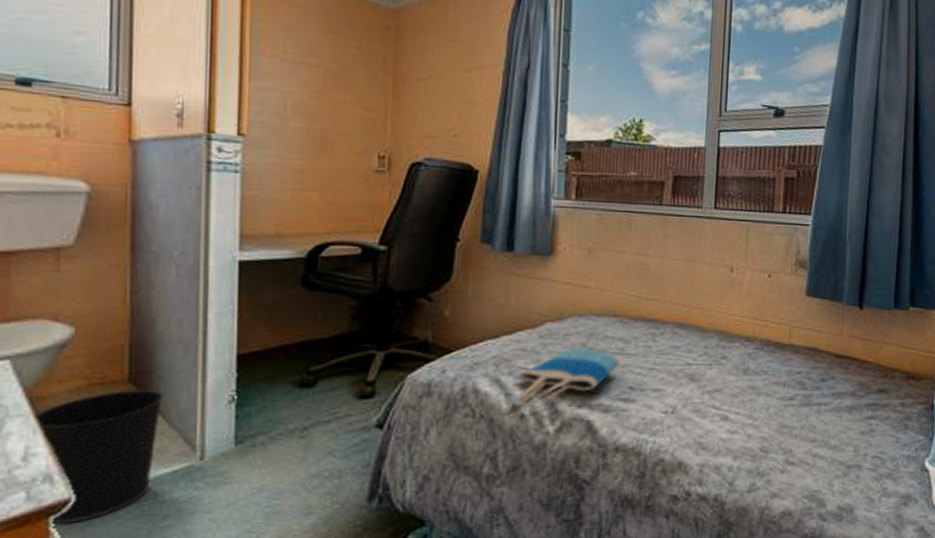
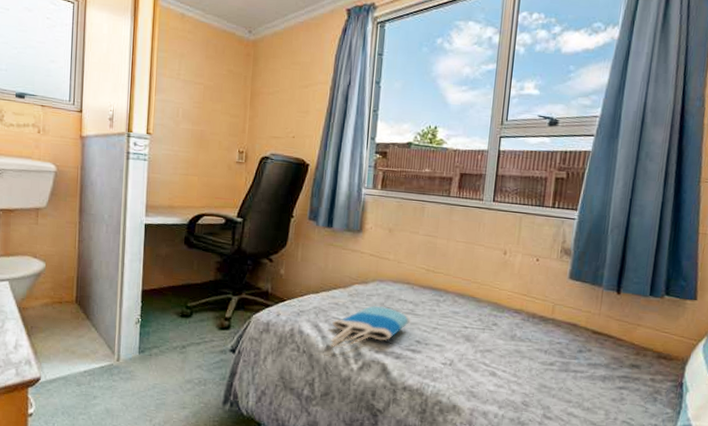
wastebasket: present [33,390,164,524] -> none [21,308,97,394]

